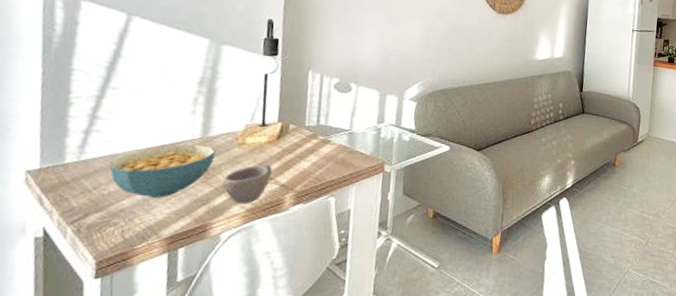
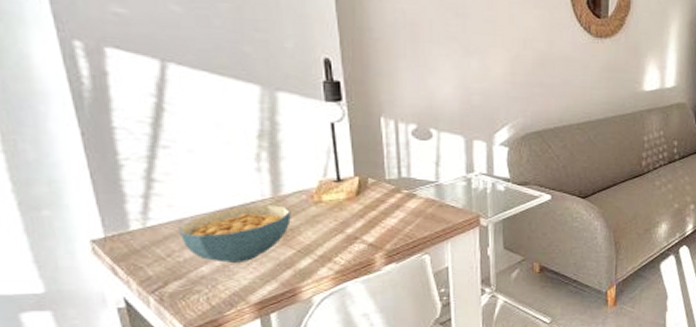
cup: present [223,164,272,204] -> none [305,223,356,266]

